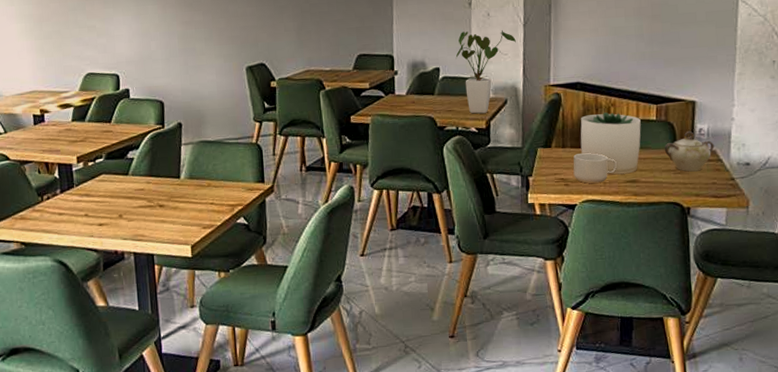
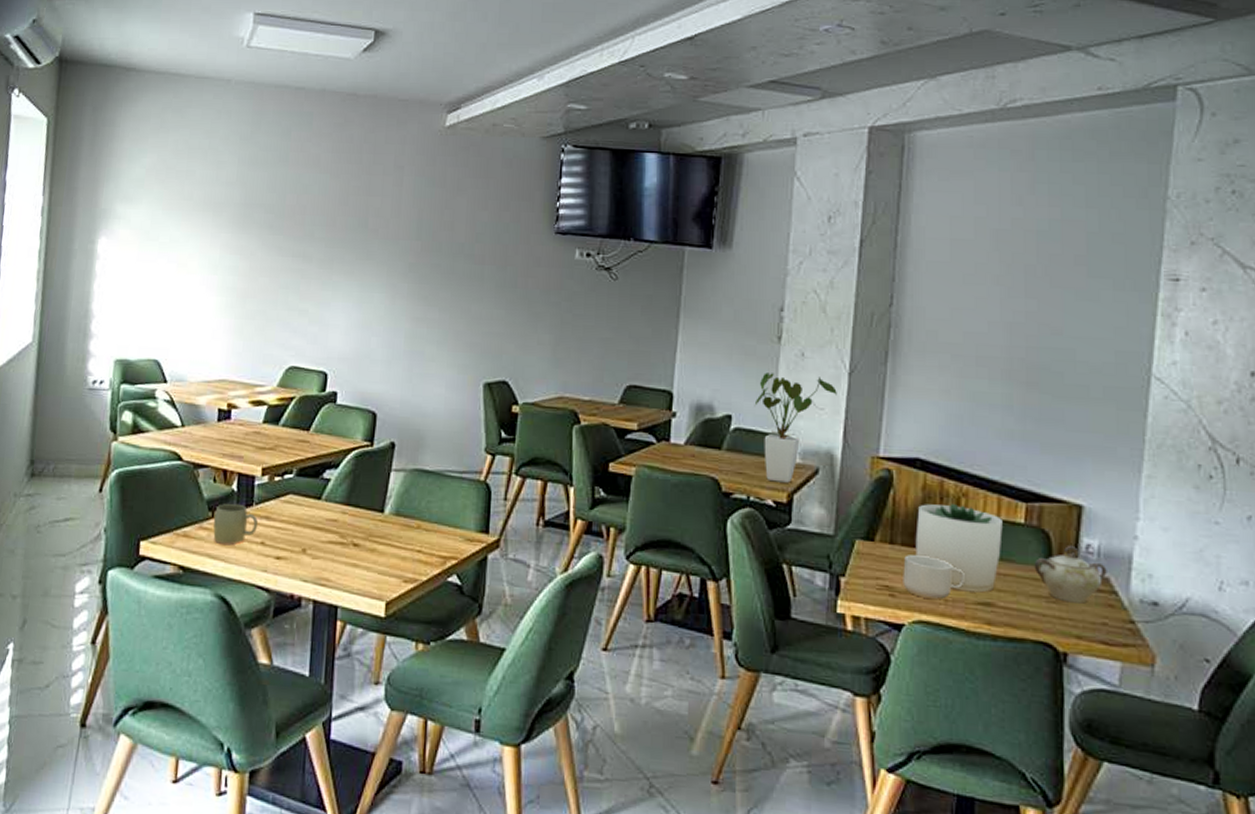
mug: none [43,187,80,221] -> present [213,503,258,545]

